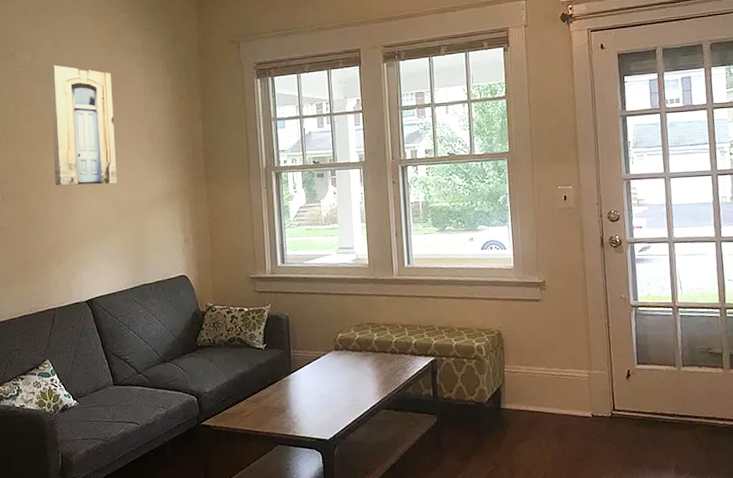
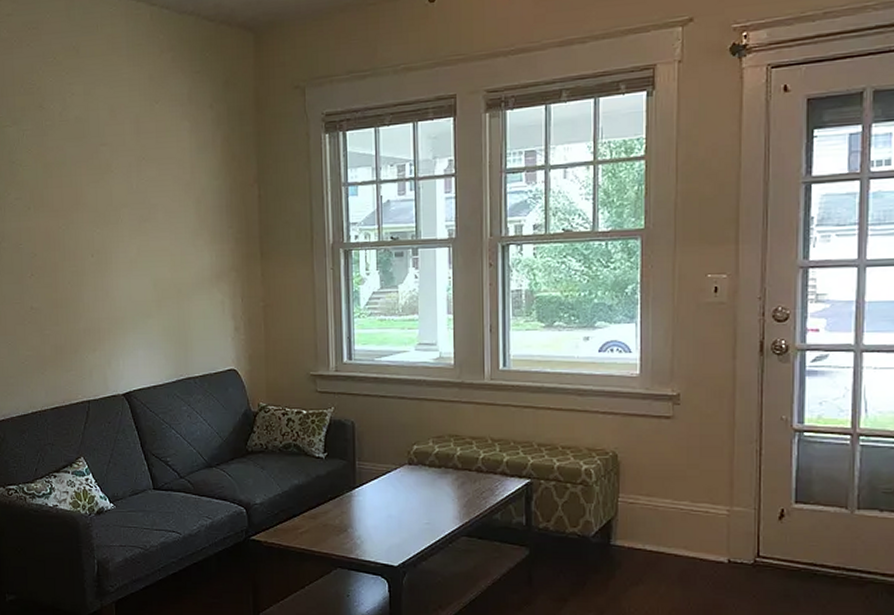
wall art: present [49,65,118,186] -> none [81,117,159,262]

